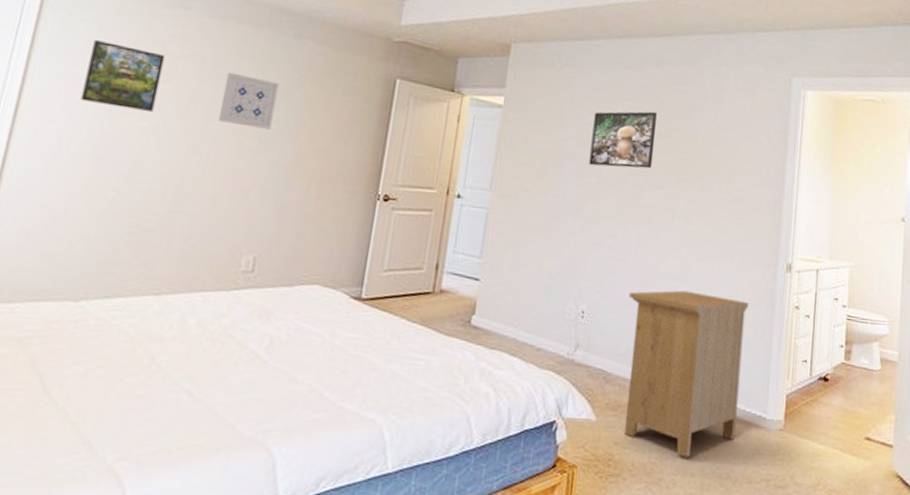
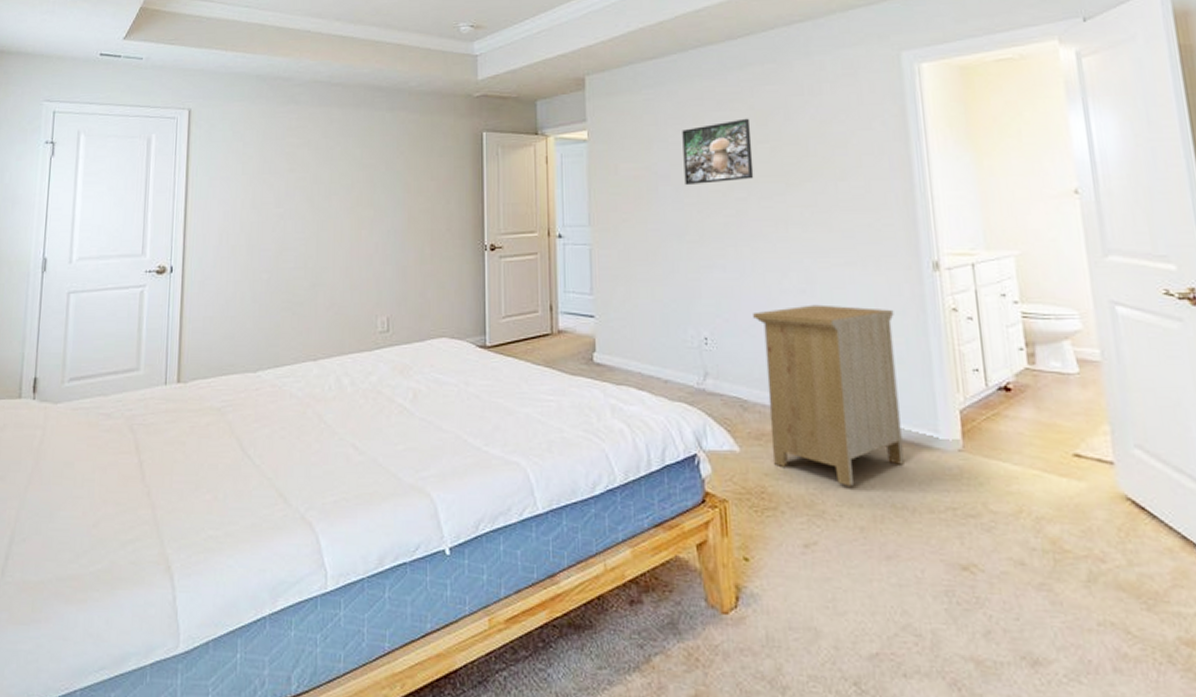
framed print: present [80,39,166,113] -> none [230,143,287,200]
wall art: present [217,72,280,130] -> none [337,152,382,200]

